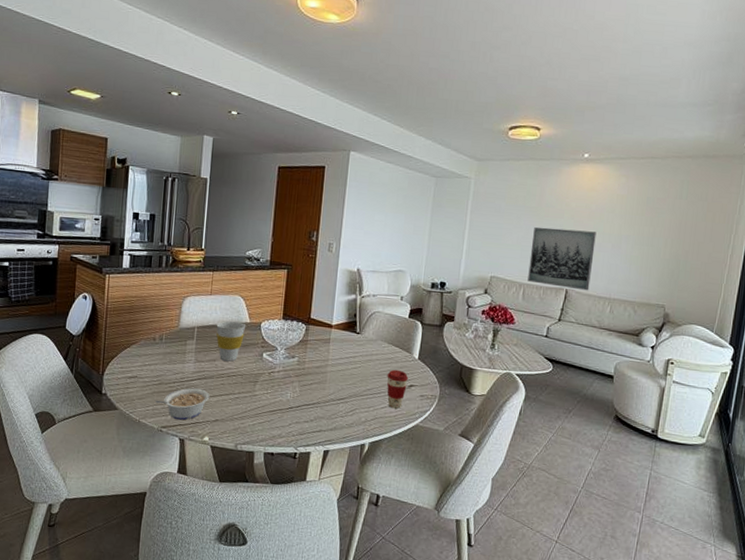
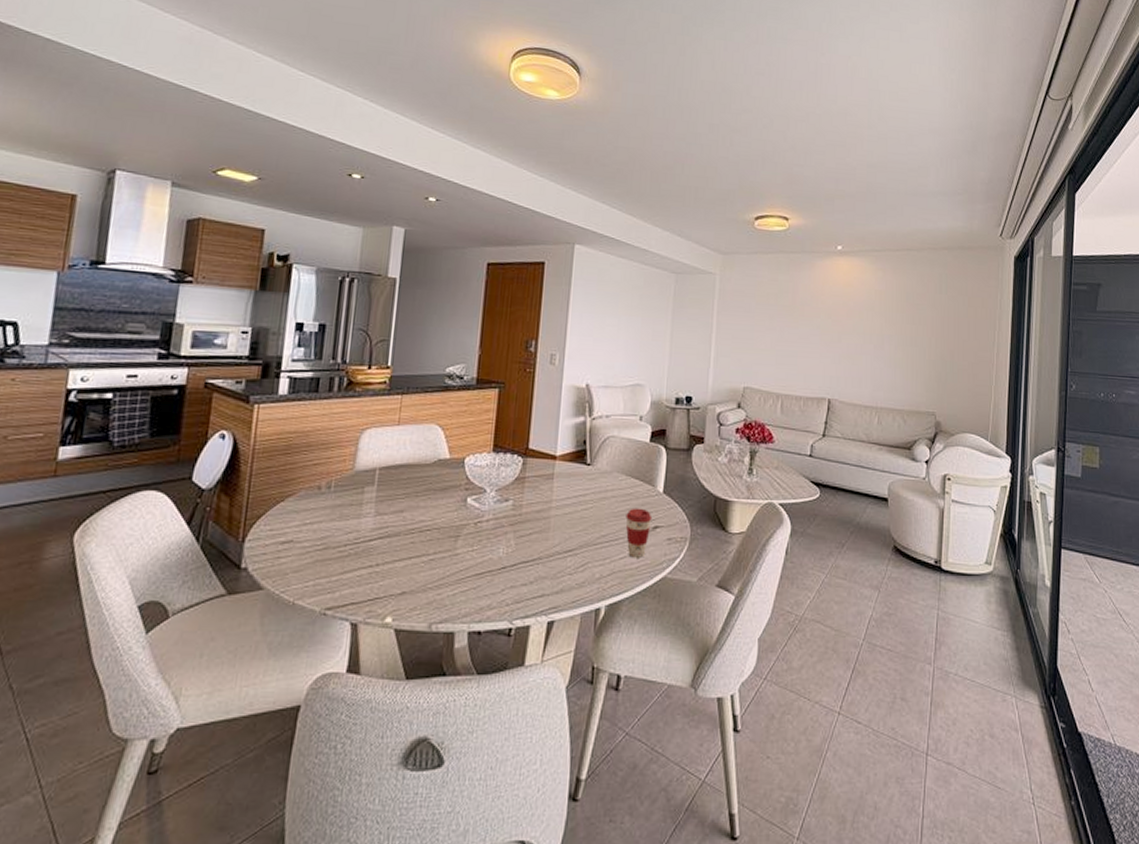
legume: present [155,388,210,421] -> none [318,551,395,597]
cup: present [216,320,247,362] -> none [405,457,446,512]
wall art: present [527,227,596,291] -> none [785,328,857,400]

